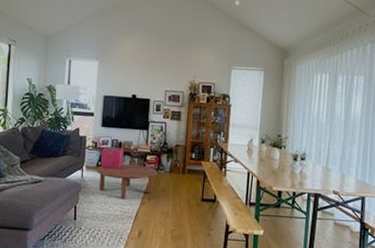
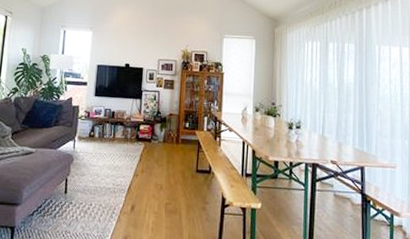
coffee table: present [96,163,157,200] -> none [88,134,151,172]
storage bin: present [101,147,124,169] -> none [94,117,117,139]

